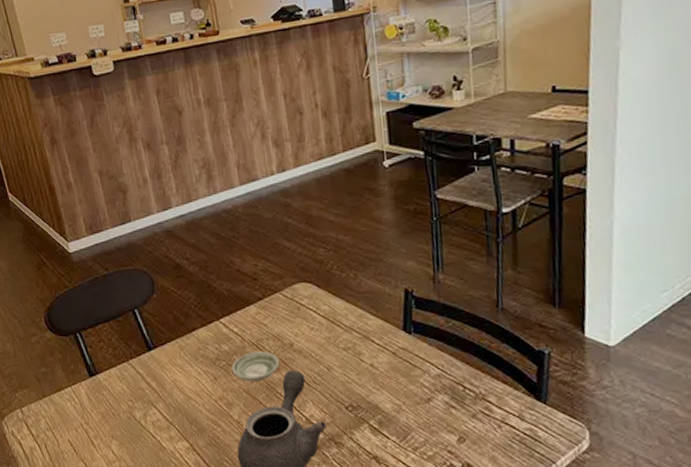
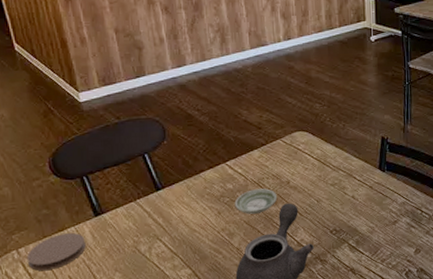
coaster: none [29,393,83,433] -> present [26,232,86,271]

